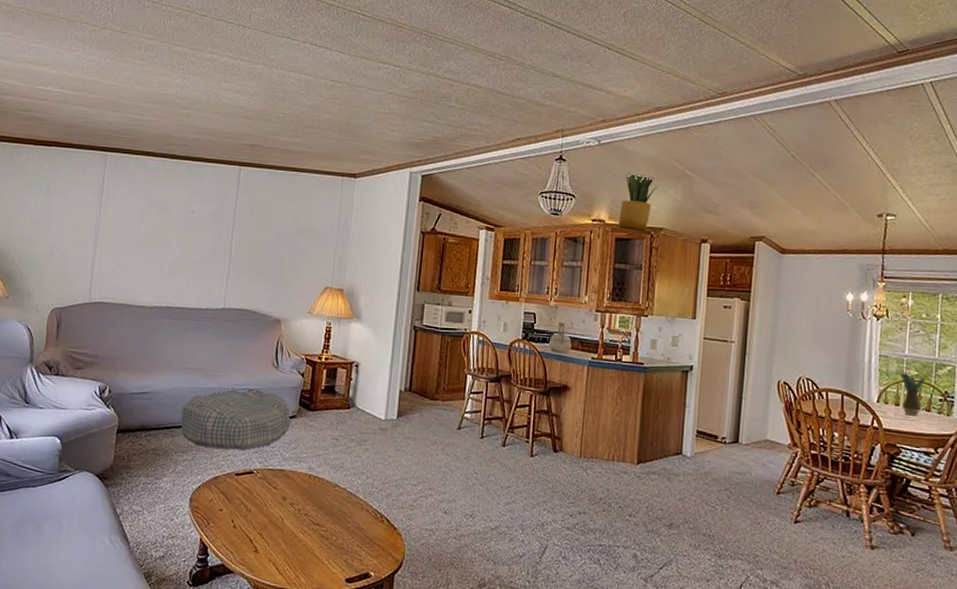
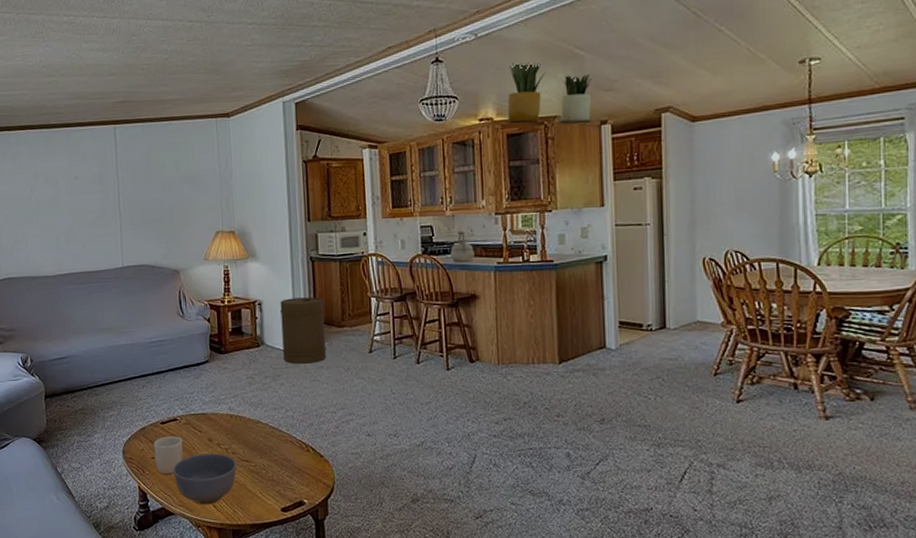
dog bed: present [180,387,291,450] -> none [100,341,205,401]
mug: none [222,489,256,529] -> present [153,436,183,474]
bowl: none [239,511,307,567] -> present [173,453,237,505]
basket: none [372,364,421,433] -> present [280,297,327,364]
planter: none [663,192,697,240] -> present [558,75,593,125]
vase: present [899,371,925,416] -> none [841,228,872,275]

